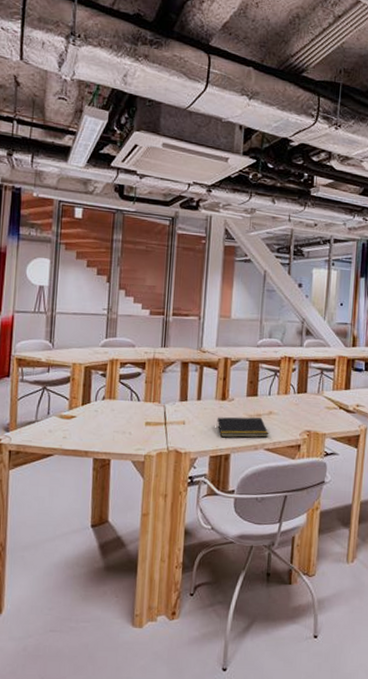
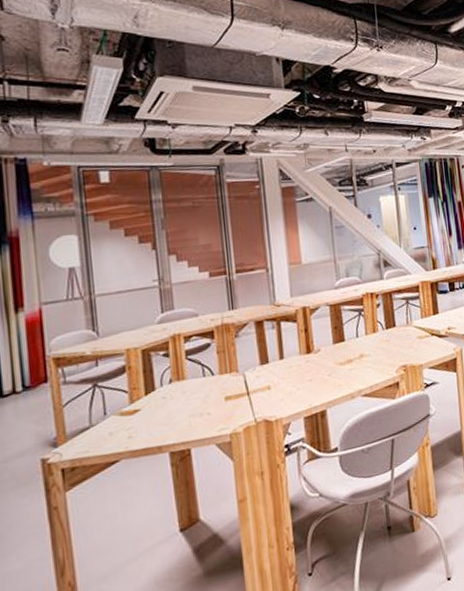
notepad: present [216,417,269,438] -> none [305,362,364,394]

